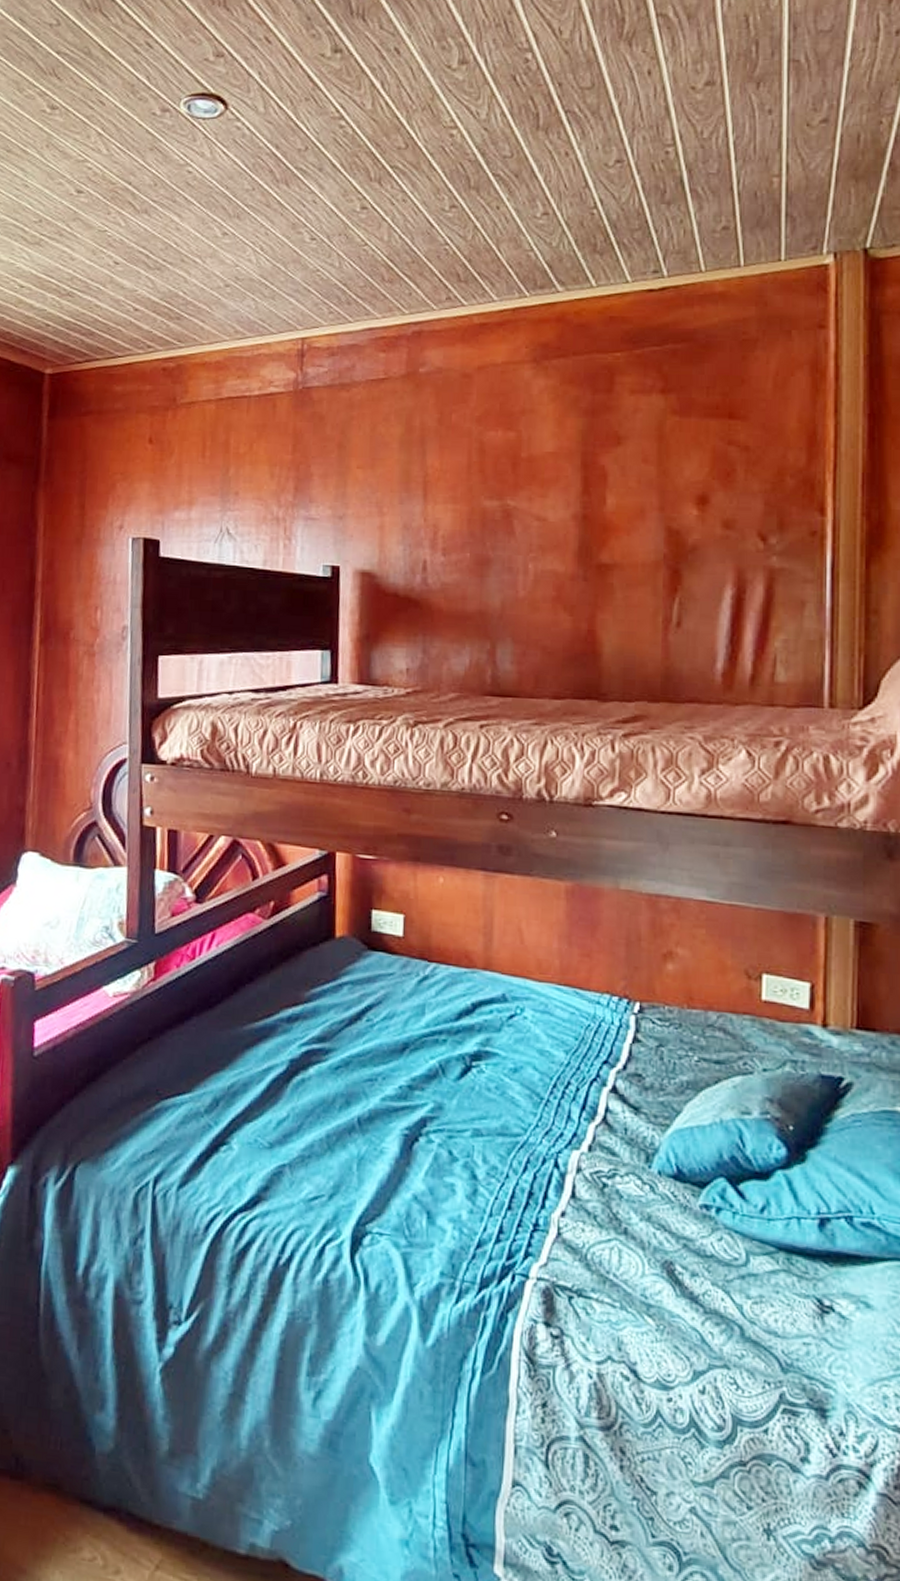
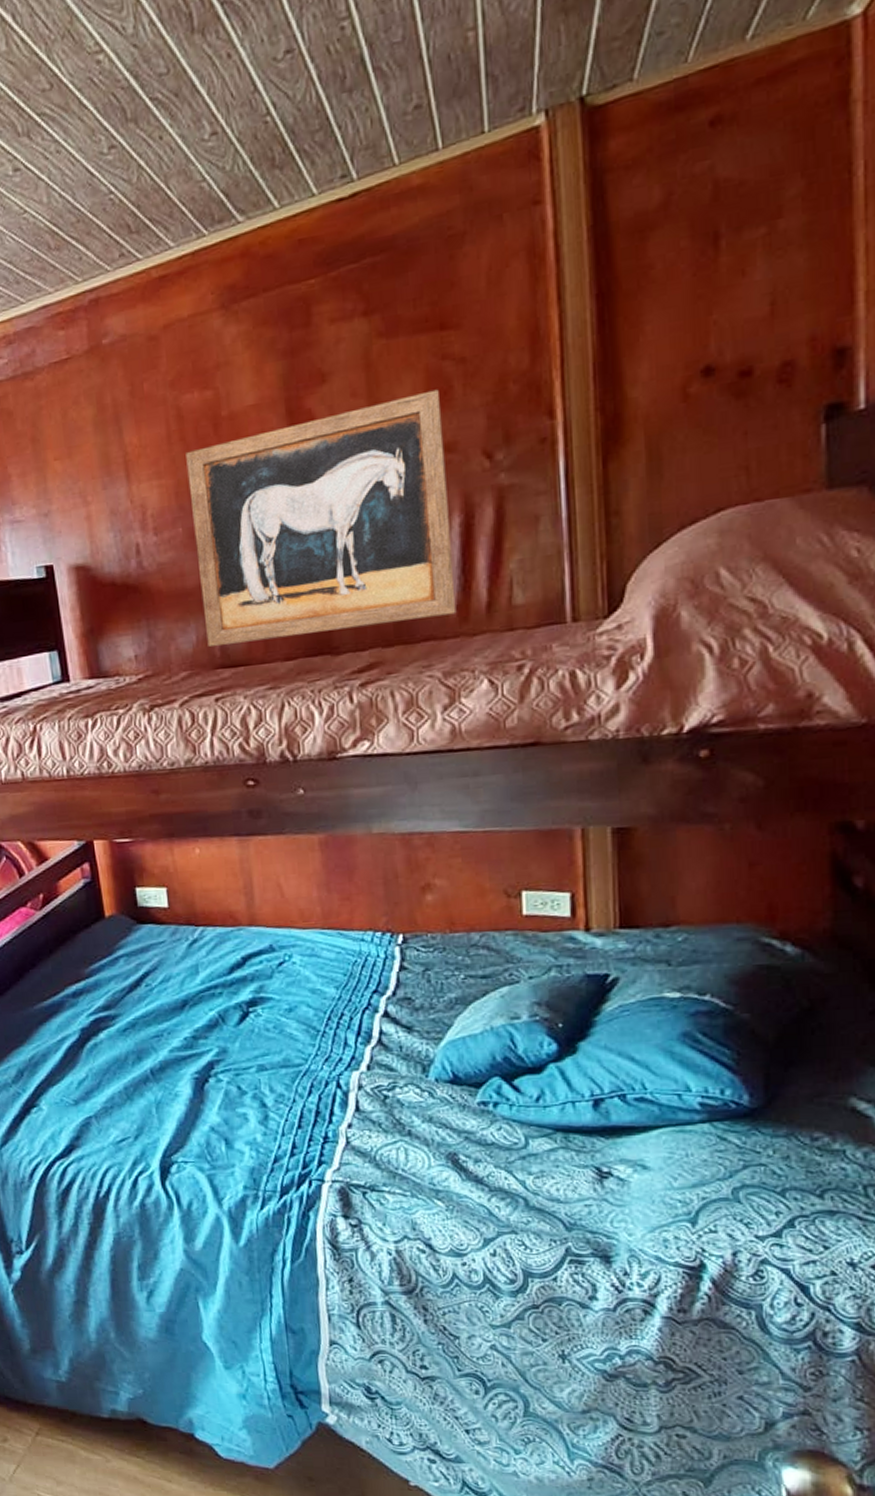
wall art: none [480,470,724,681] -> present [186,389,457,646]

